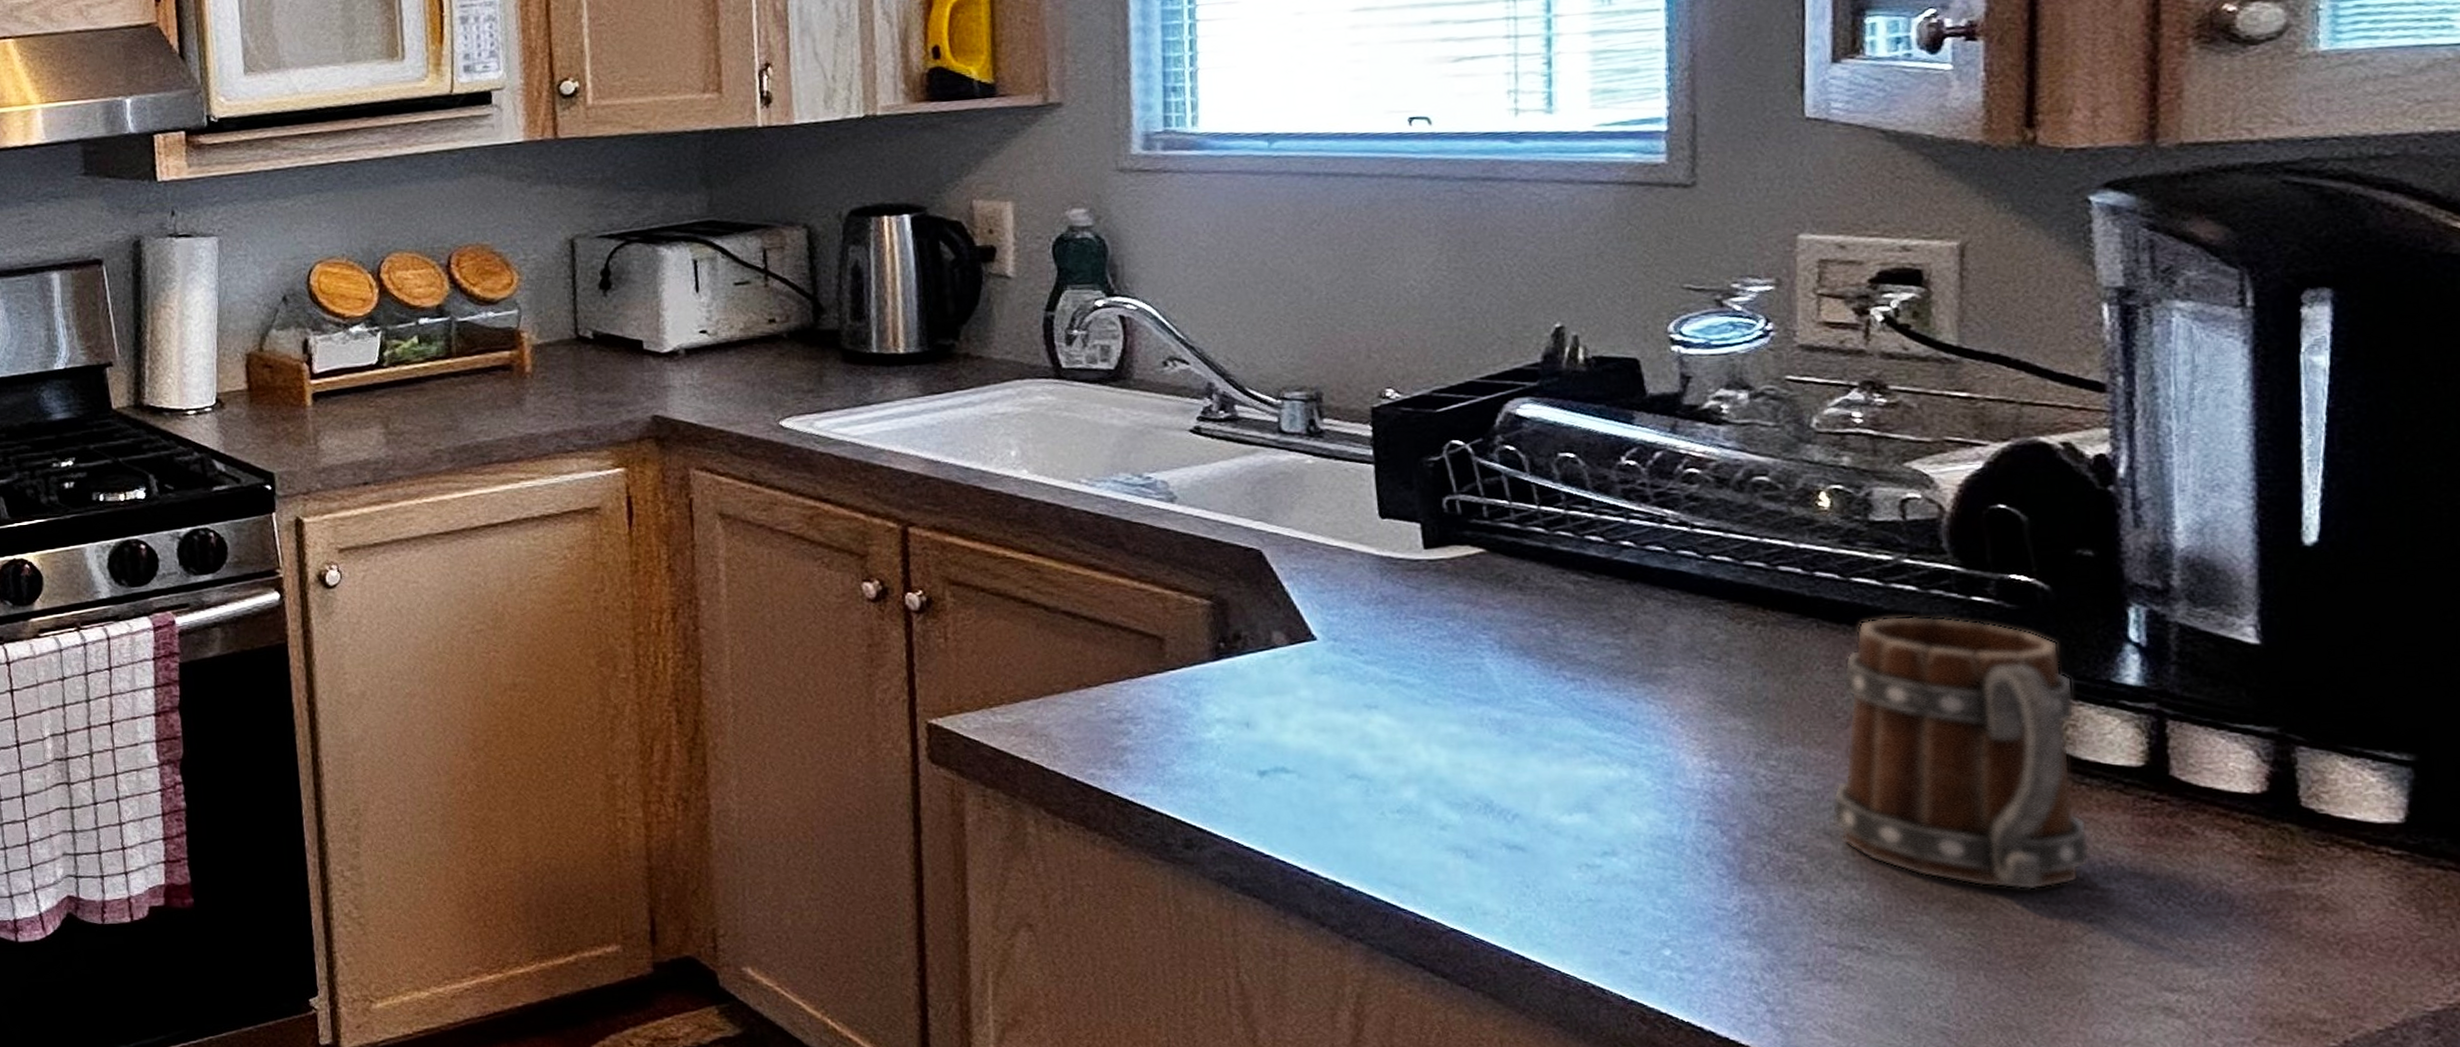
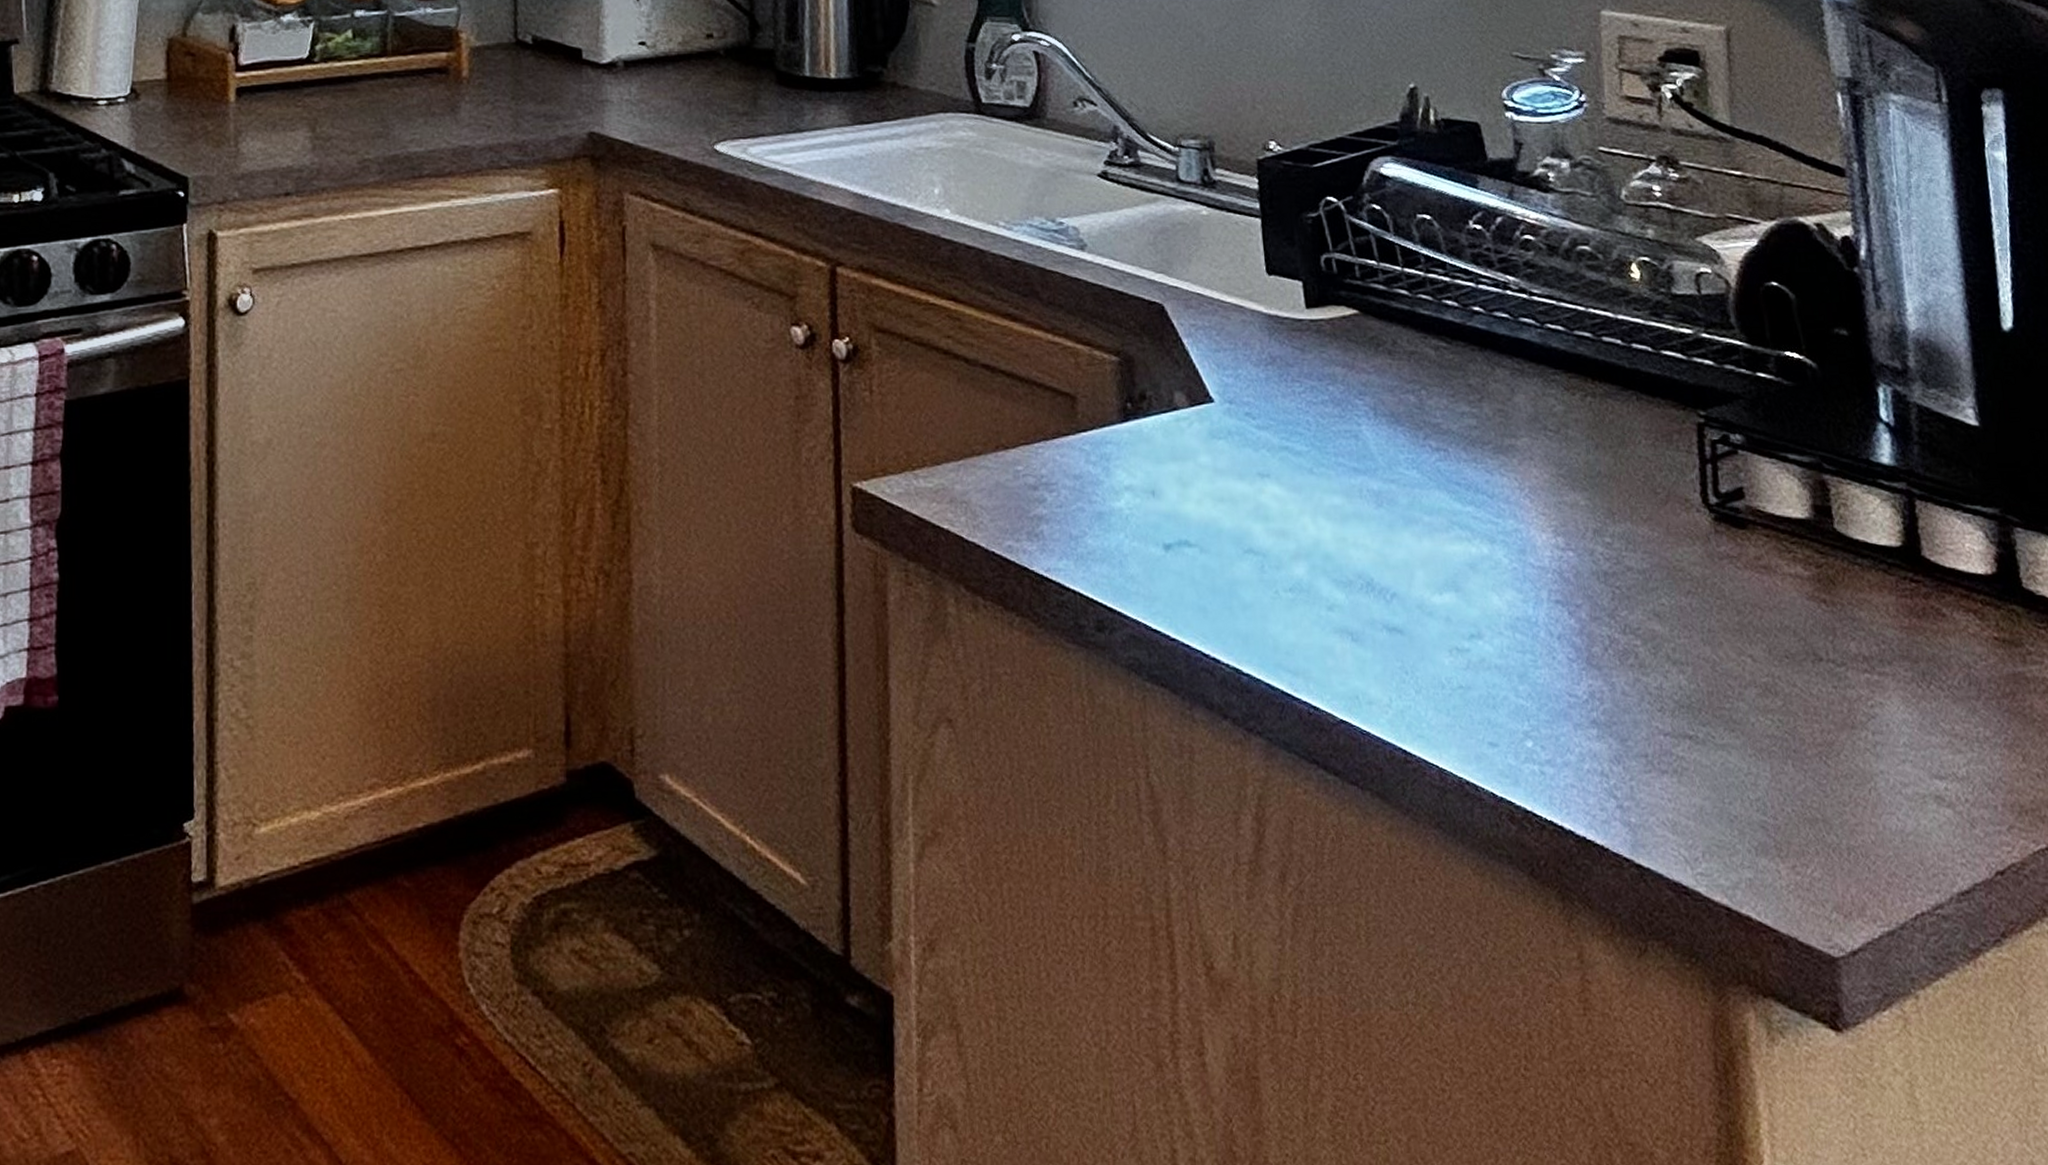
mug: present [1830,615,2090,891] -> none [1658,390,1867,675]

